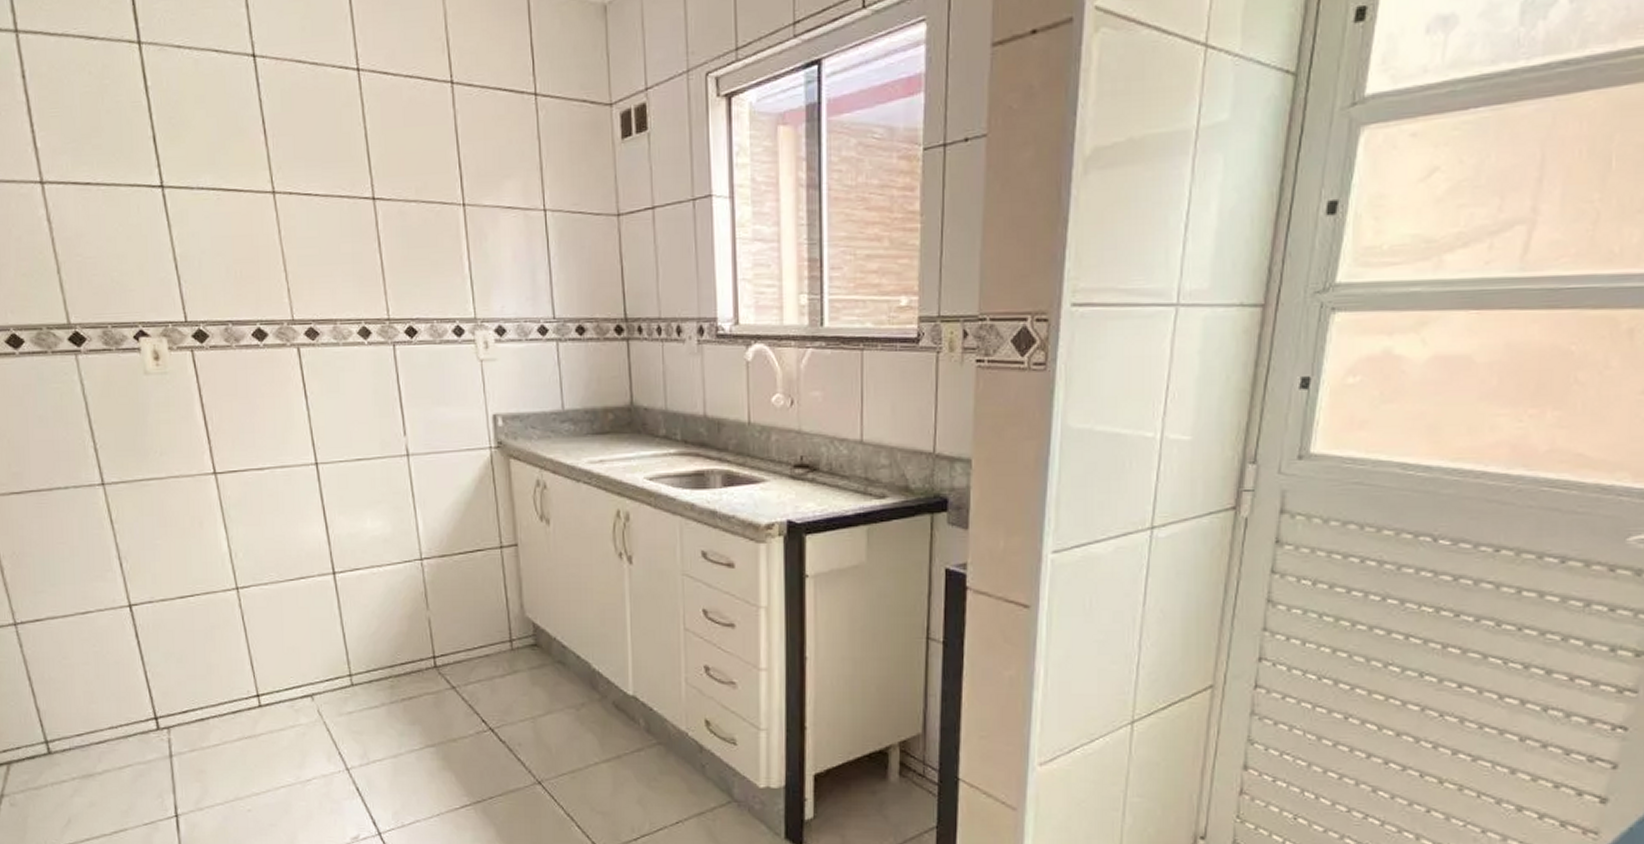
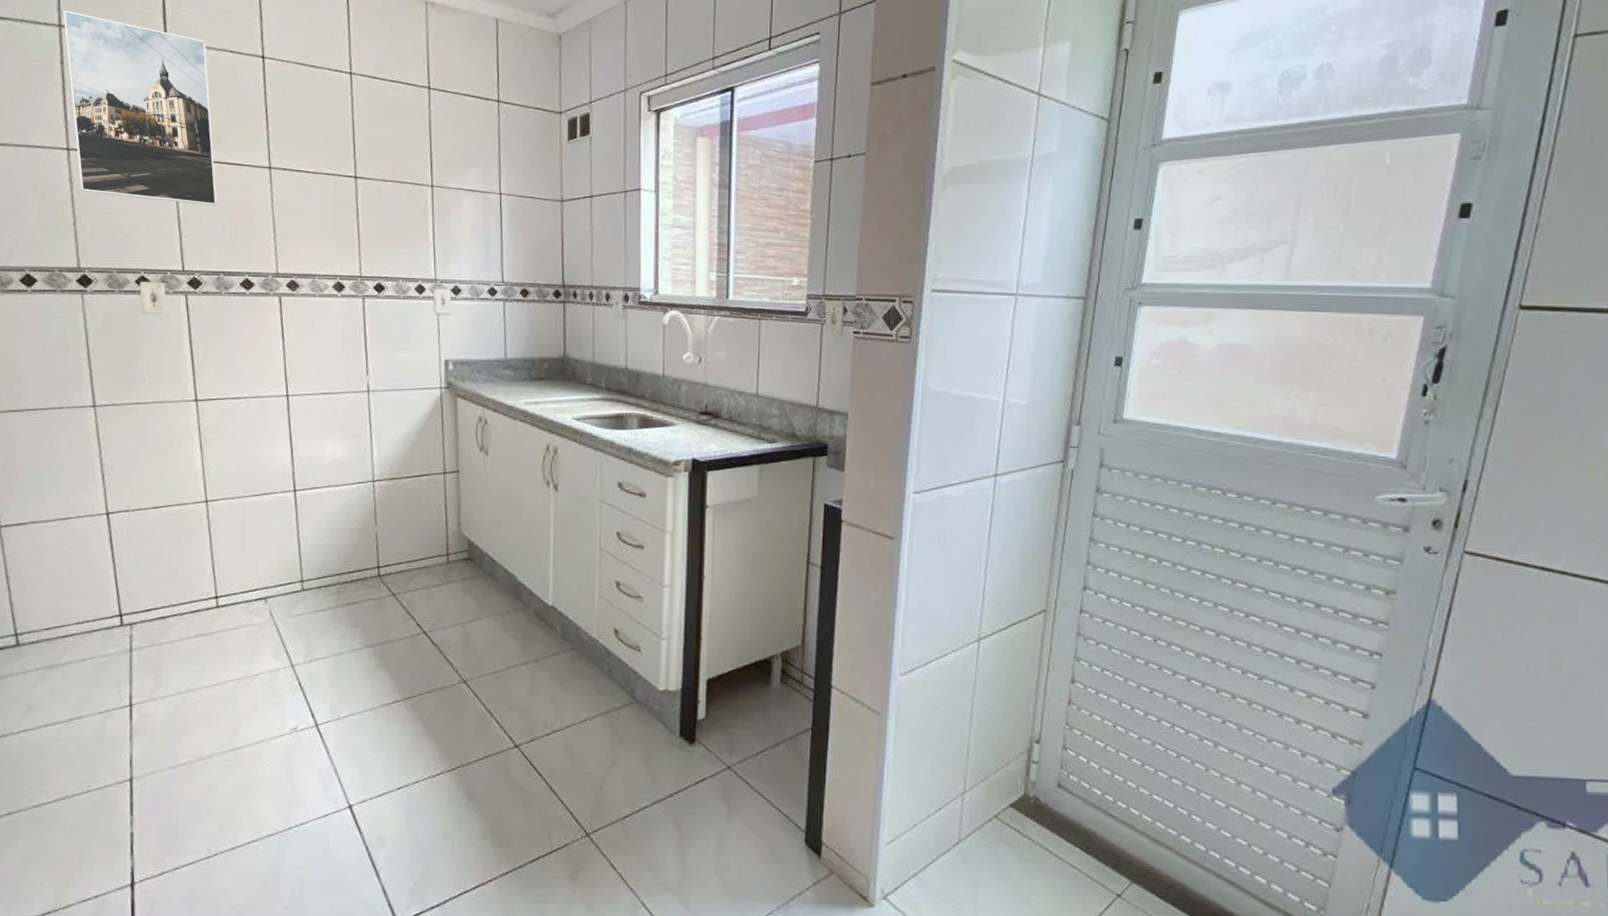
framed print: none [18,11,217,243] -> present [63,10,217,206]

